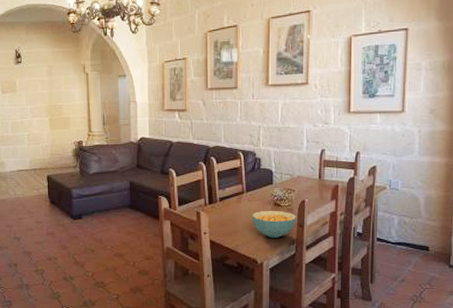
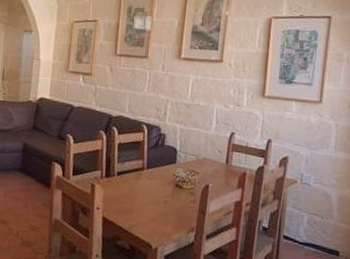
cereal bowl: present [252,210,297,239] -> none [150,191,199,223]

